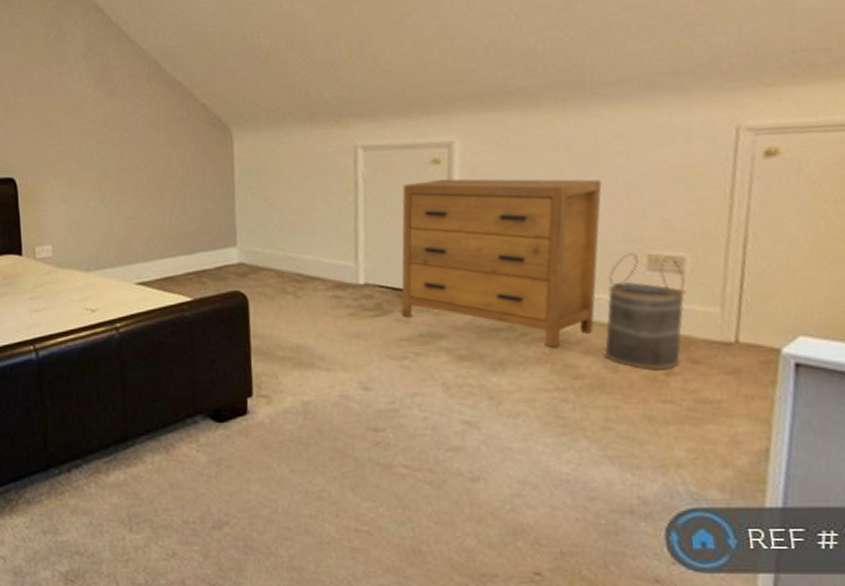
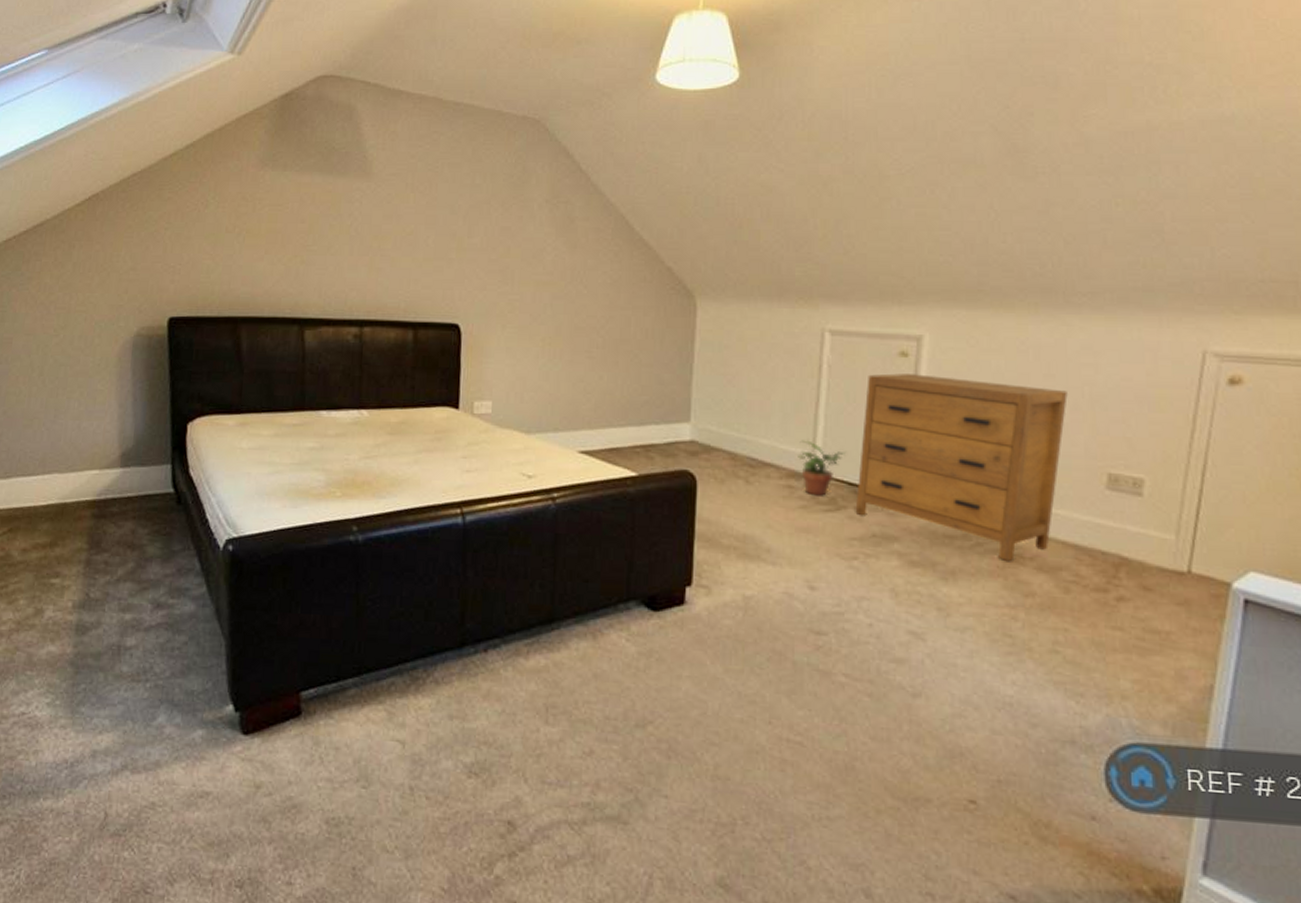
potted plant: none [342,252,387,303] -> present [798,440,845,496]
basket: present [604,252,686,370] -> none [1058,469,1143,595]

